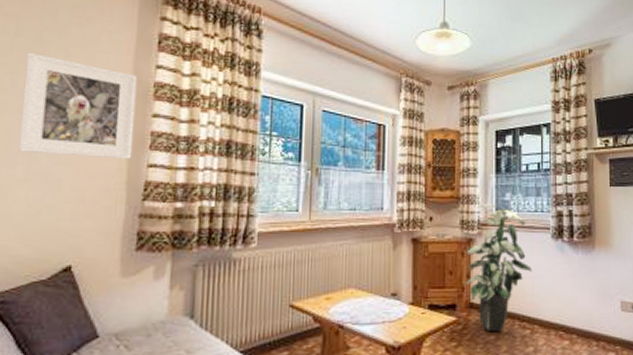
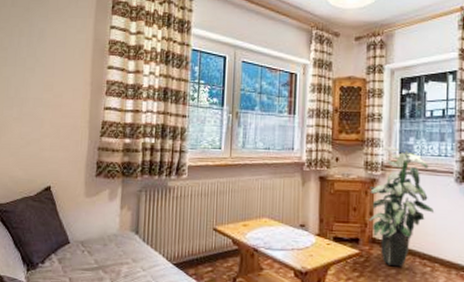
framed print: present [18,52,138,159] -> none [14,19,97,103]

